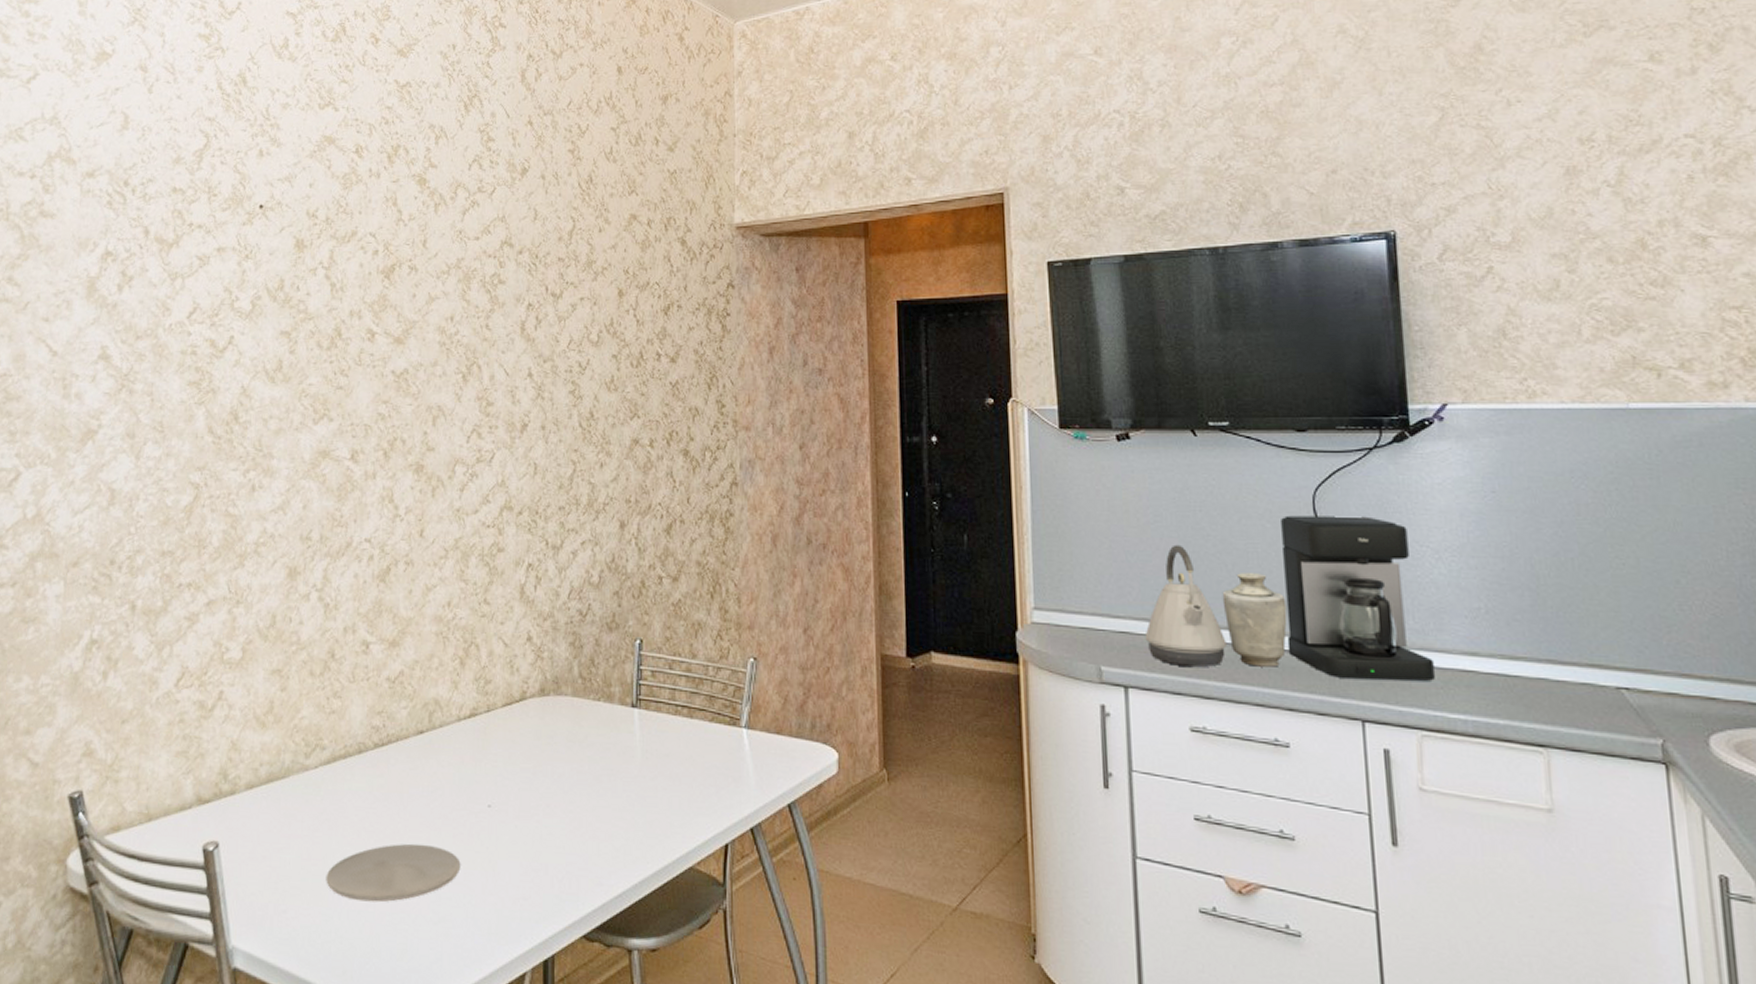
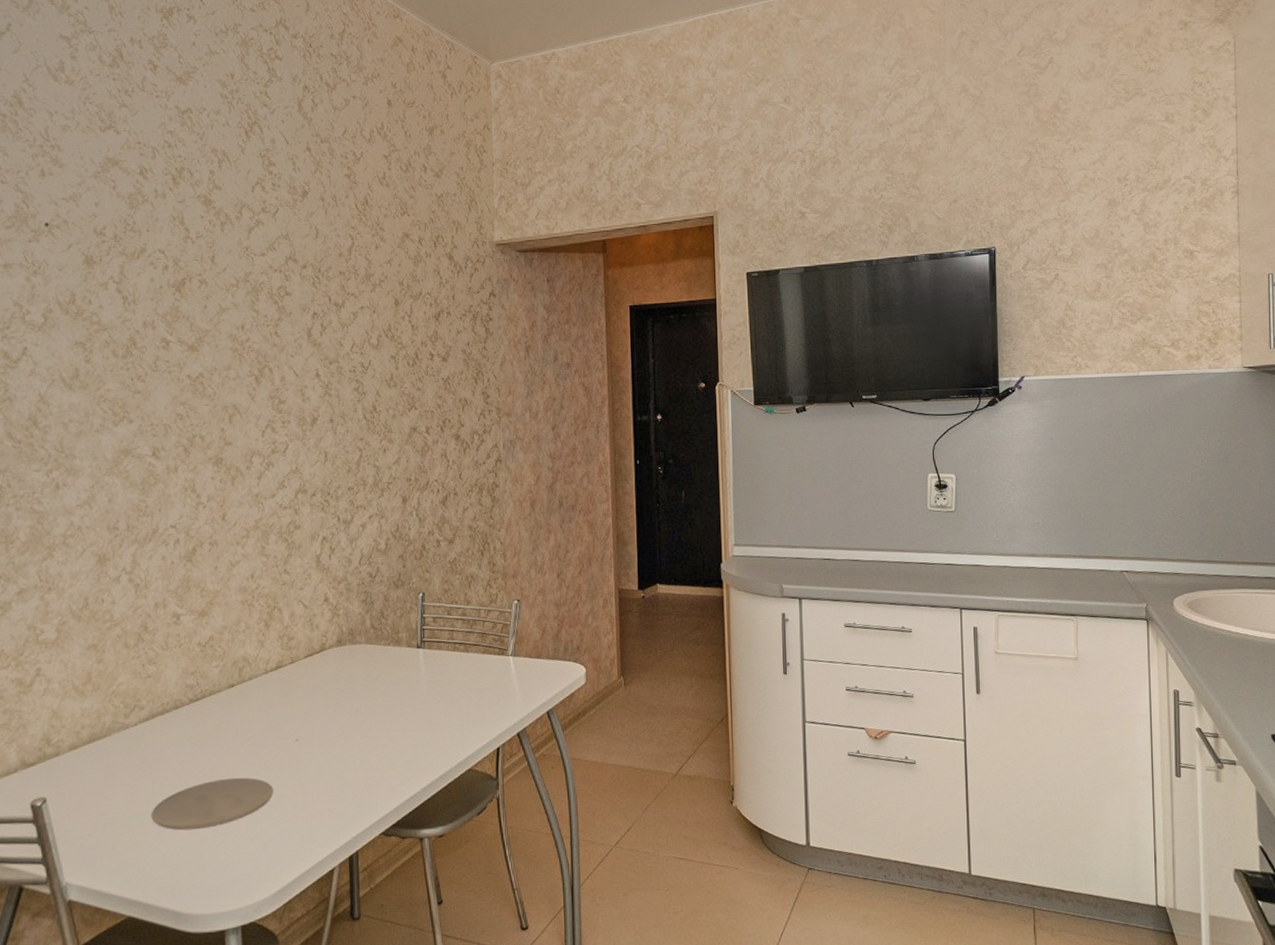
kettle: present [1144,544,1227,668] -> none [814,490,871,581]
vase: present [1222,573,1288,667] -> none [869,507,913,576]
coffee maker: present [1281,515,1436,681] -> none [911,461,1009,580]

